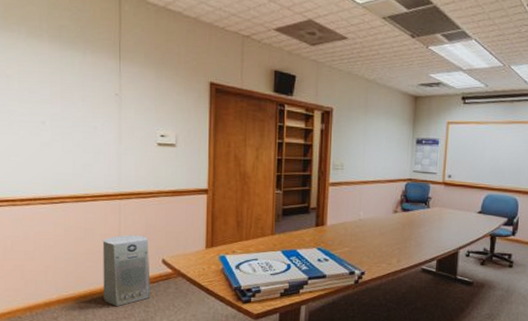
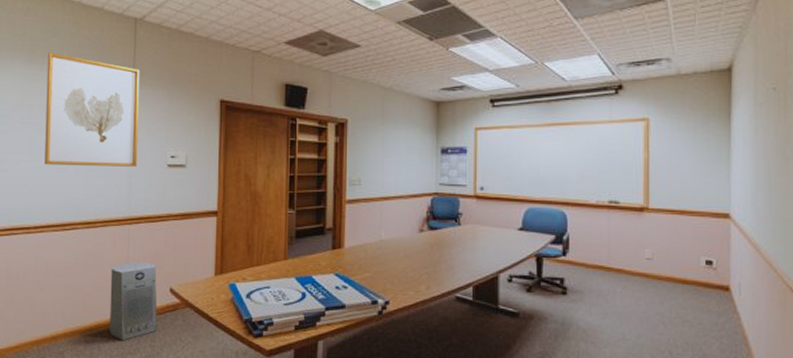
wall art: none [24,21,127,144] -> present [45,52,139,167]

